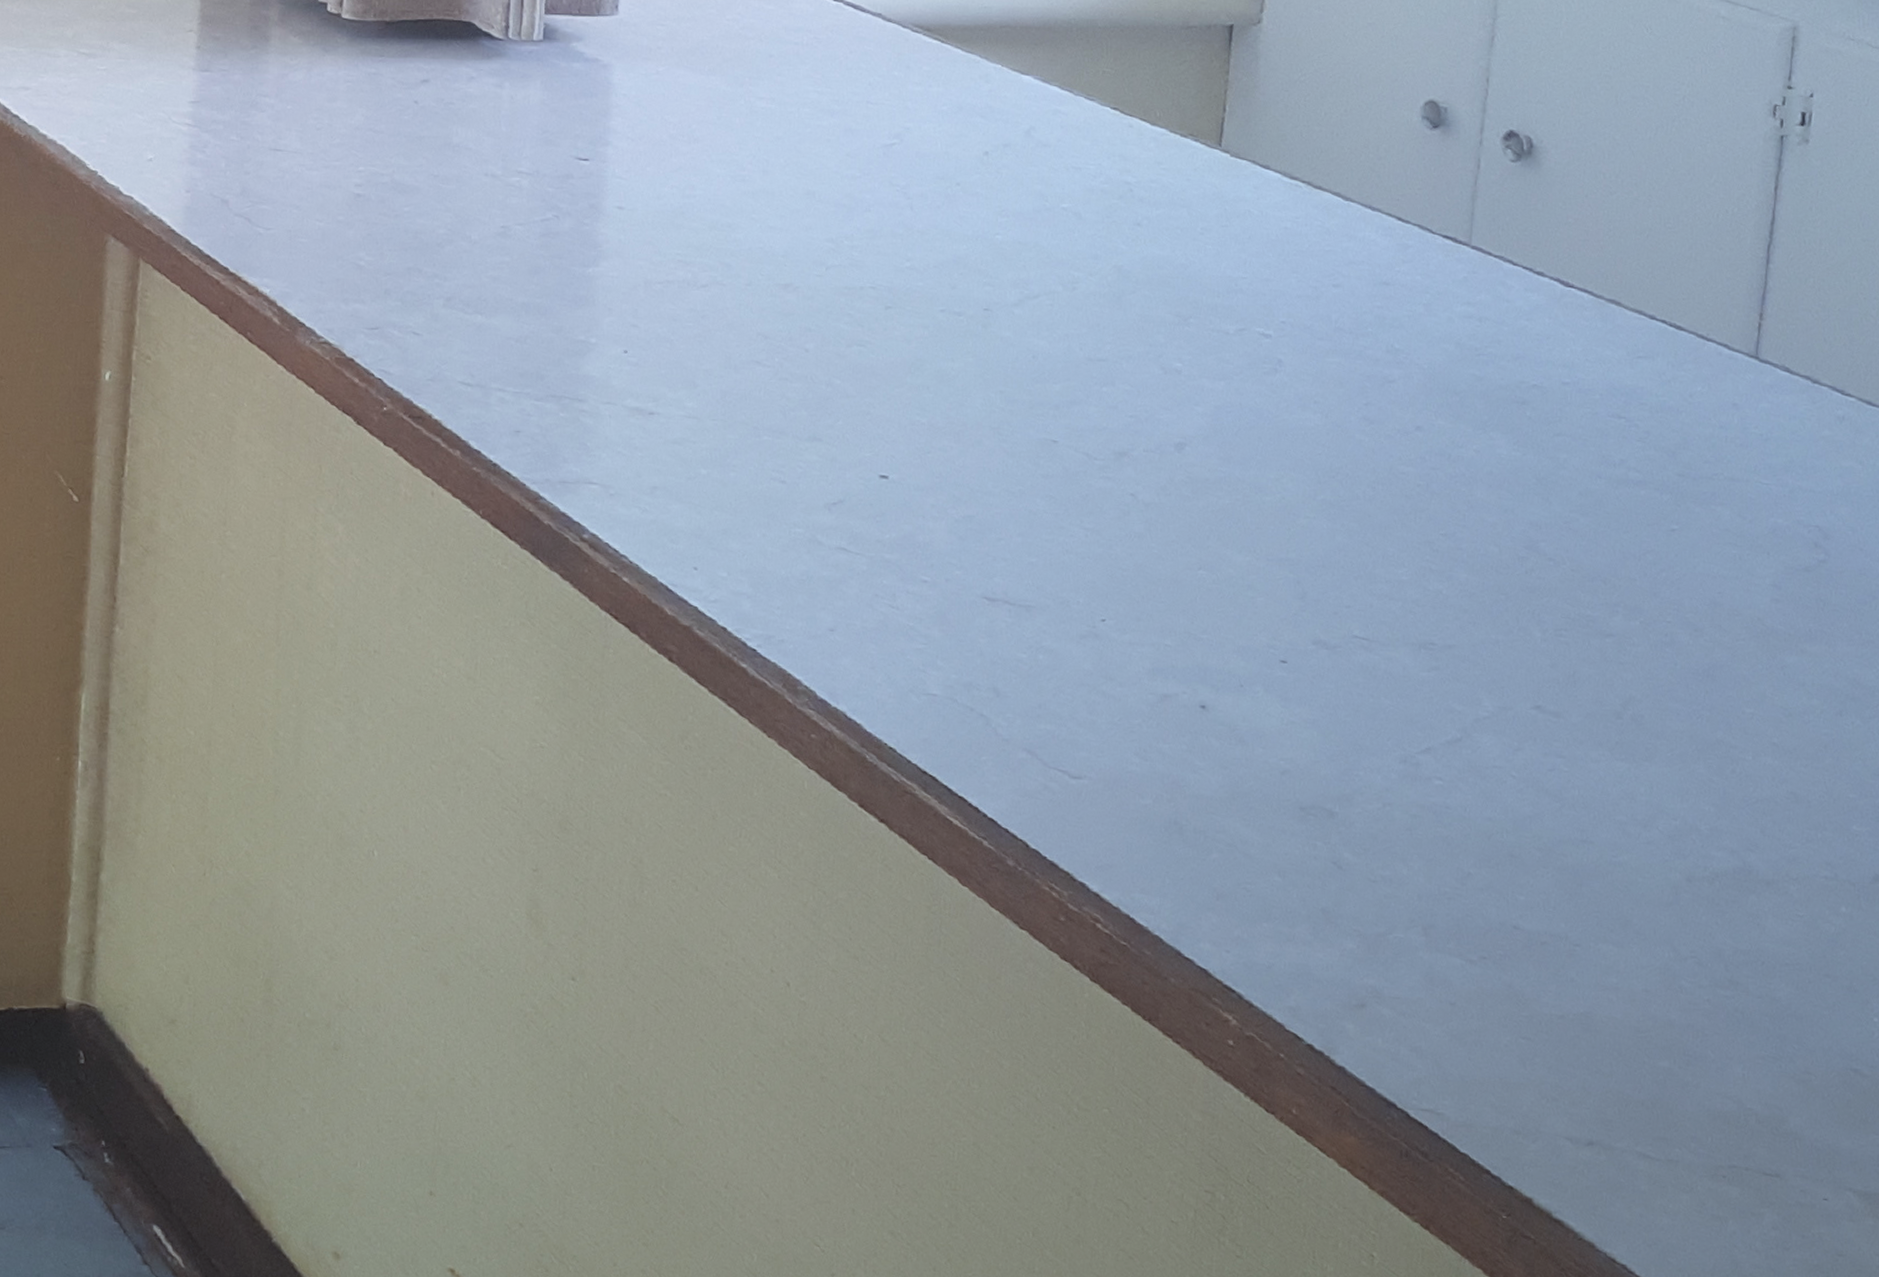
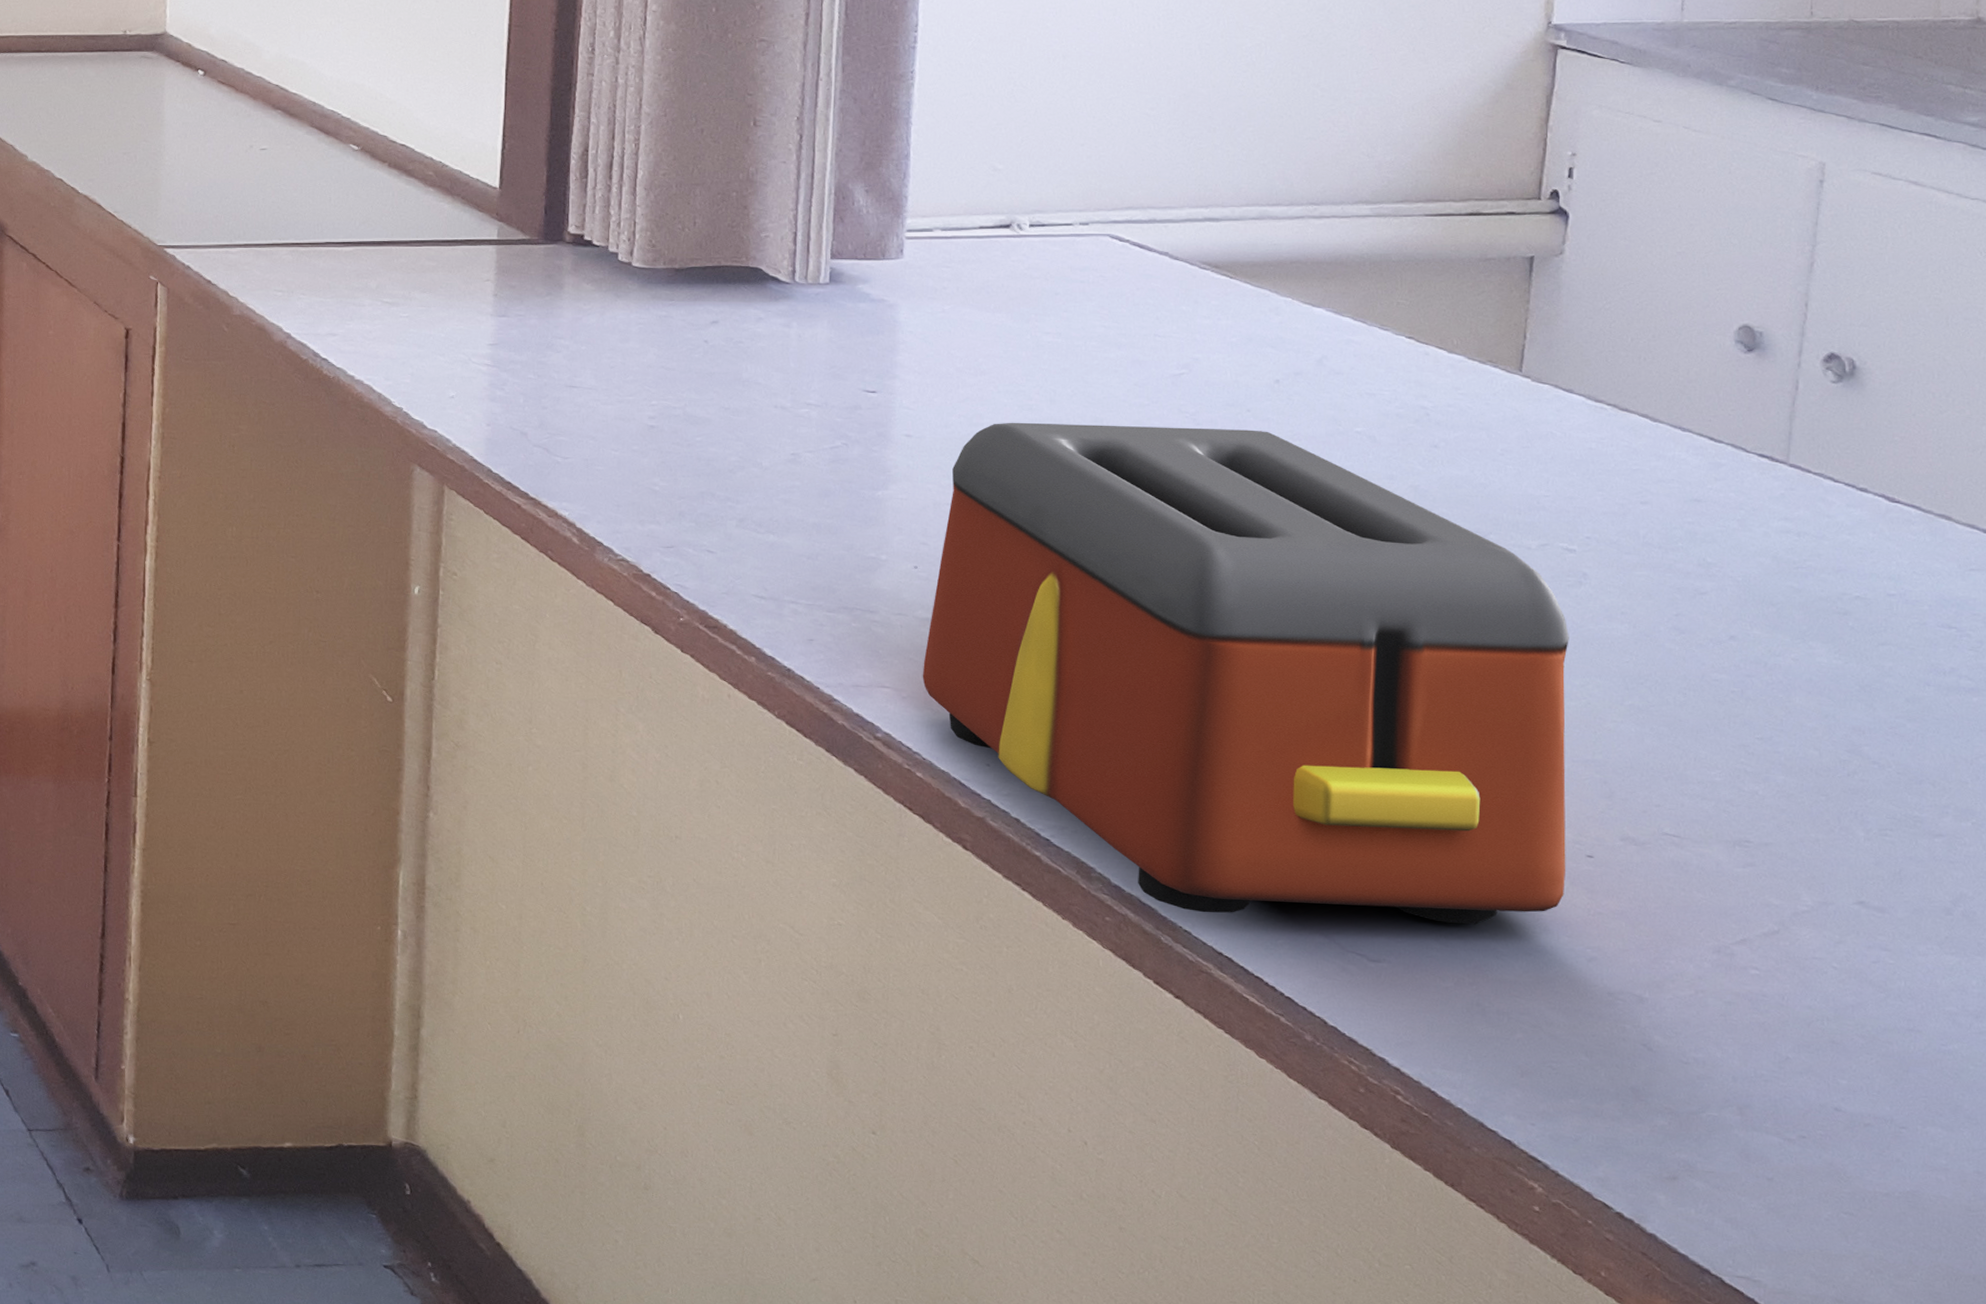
toaster: none [630,194,1265,736] -> present [922,422,1569,924]

